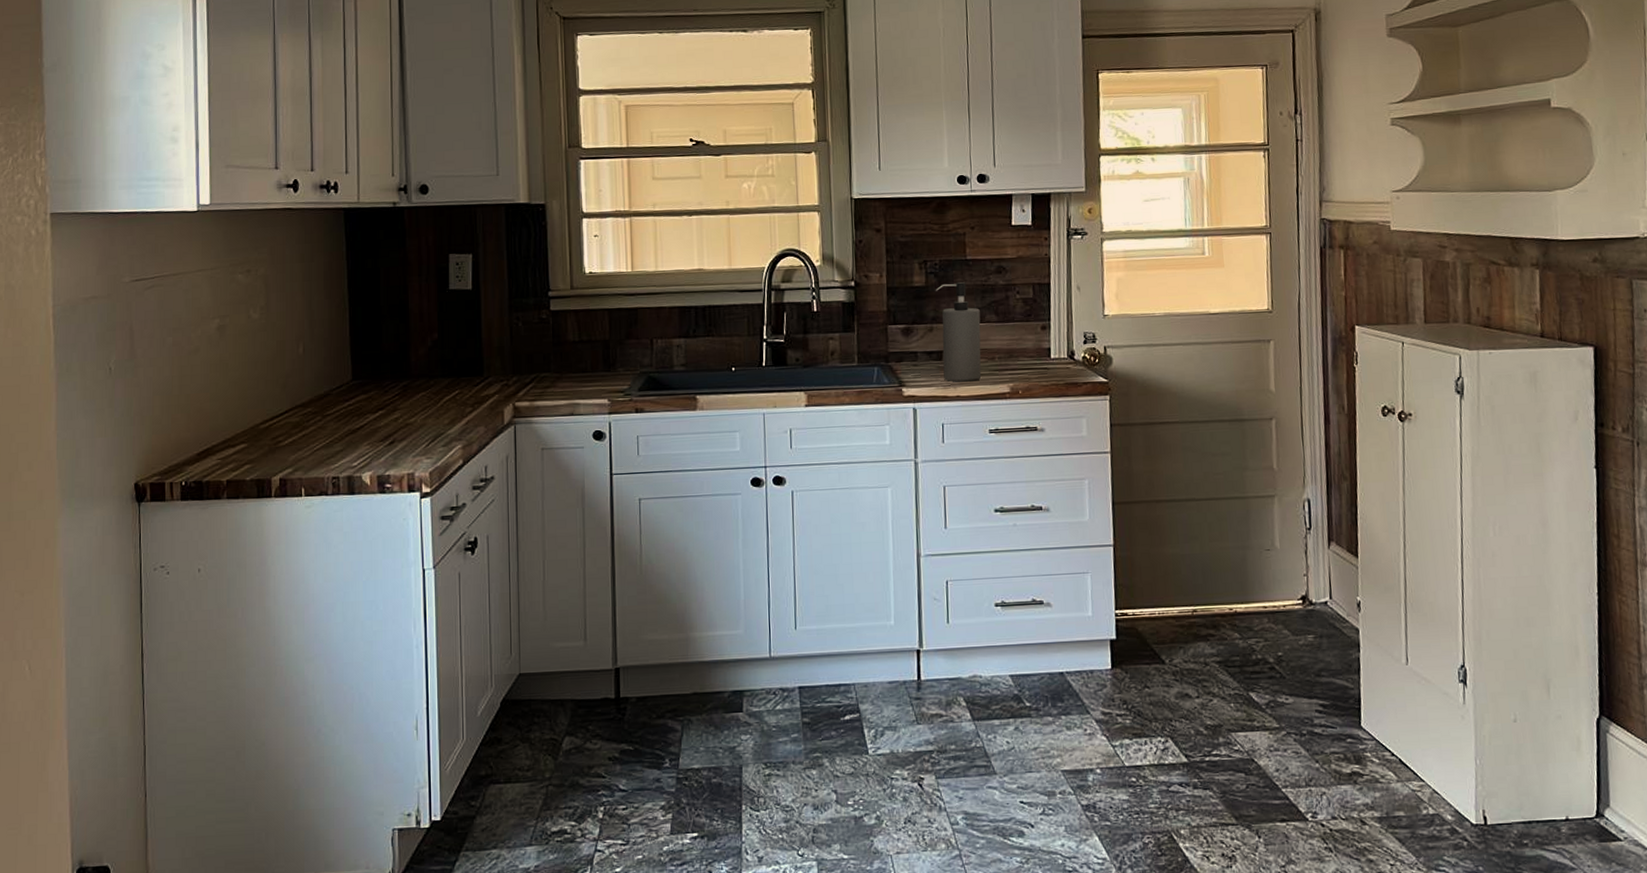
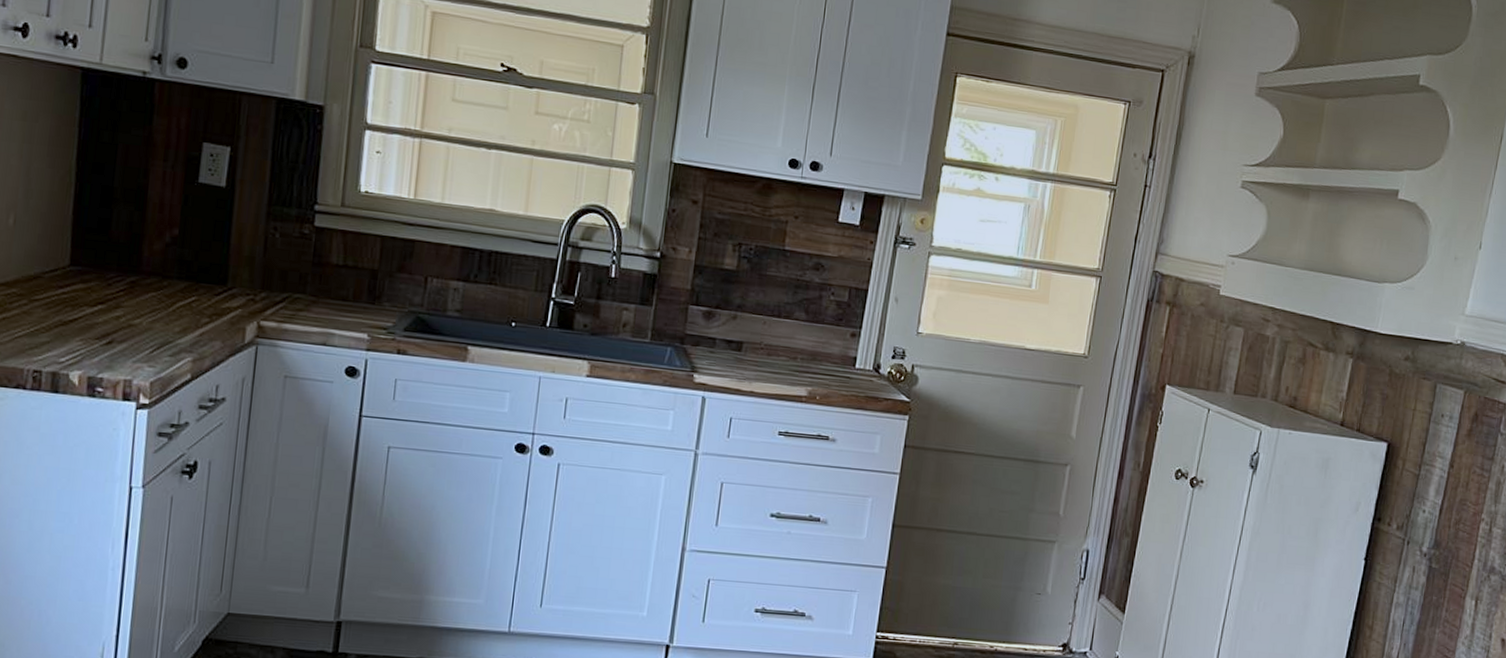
soap dispenser: present [935,282,982,382] -> none [740,272,790,379]

